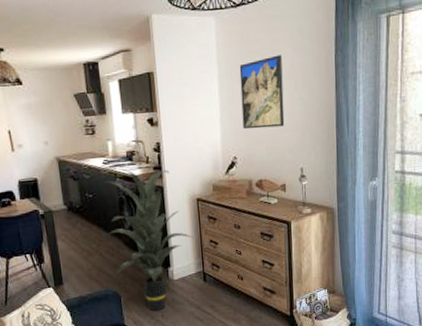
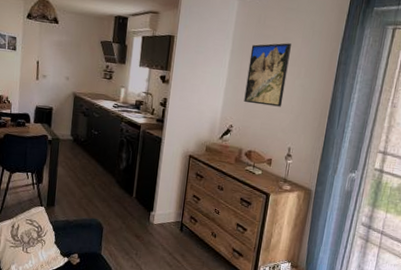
indoor plant: present [105,170,194,311] -> none [102,116,180,249]

